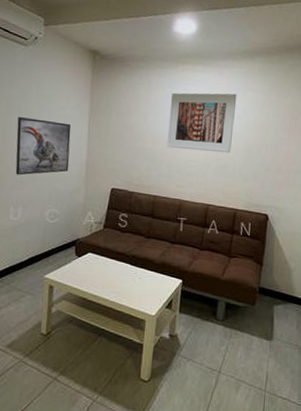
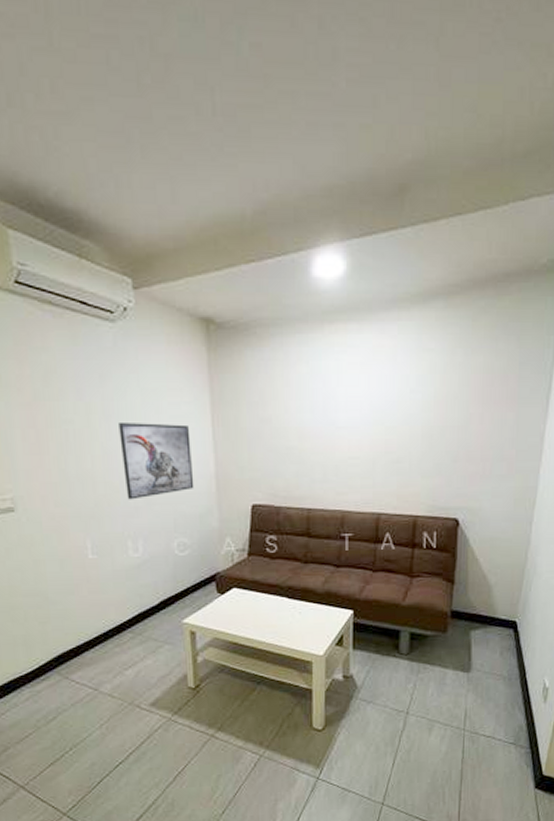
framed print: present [167,92,237,154] -> none [317,358,408,444]

